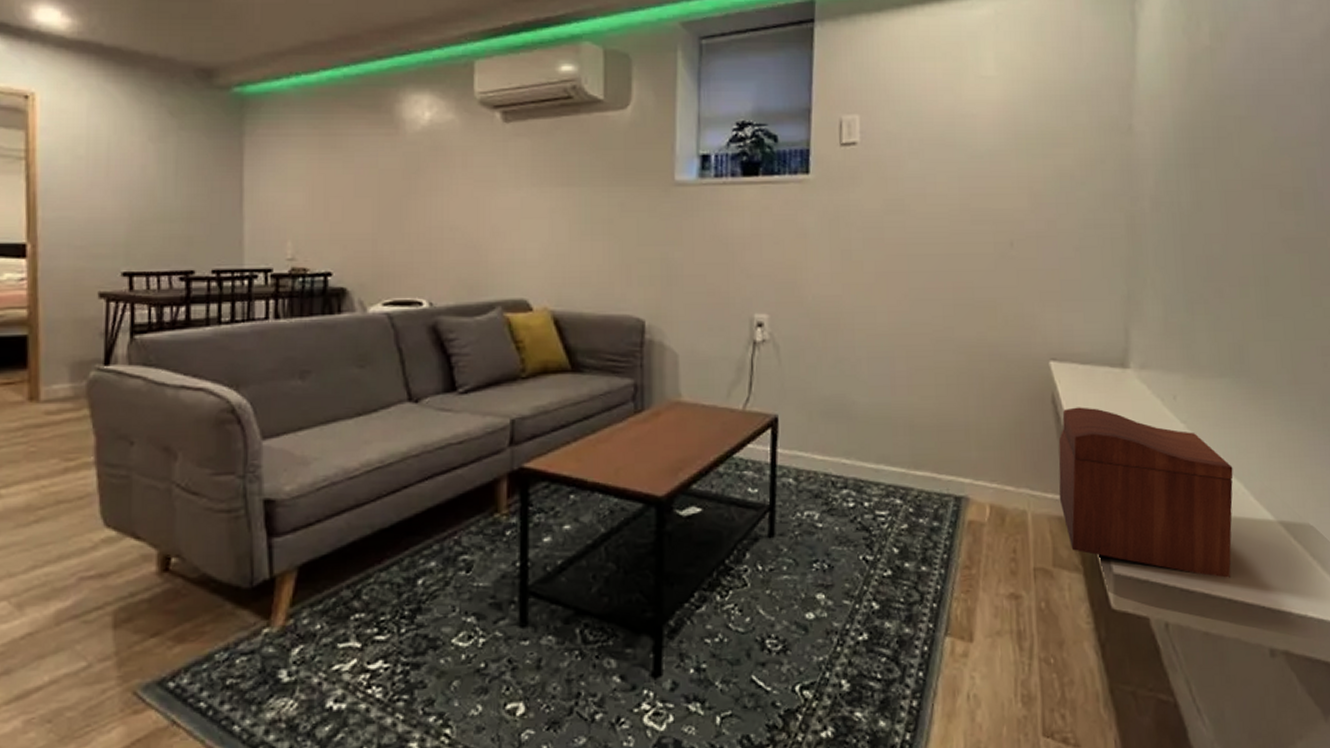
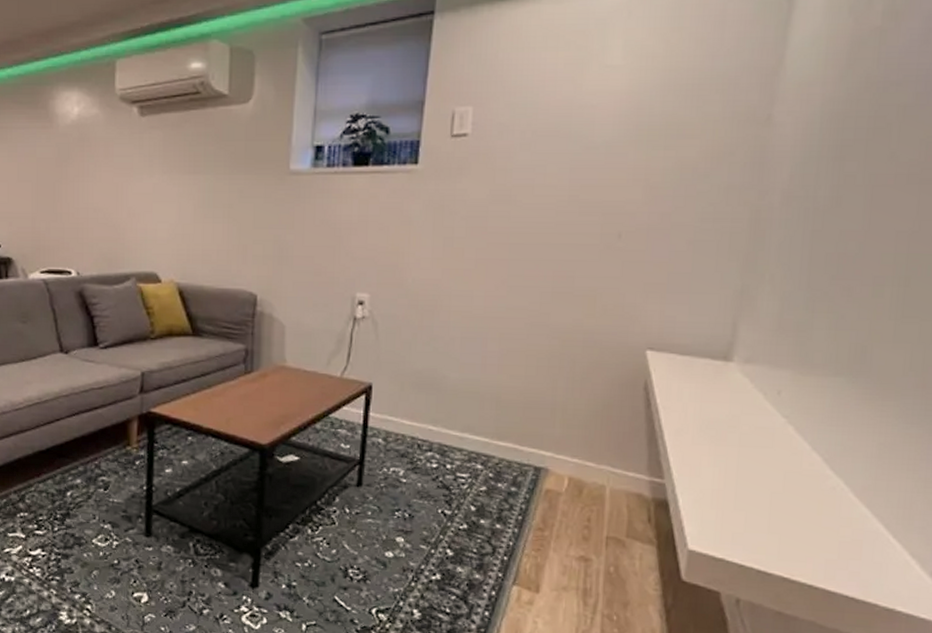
sewing box: present [1058,407,1233,578] -> none [640,395,835,566]

